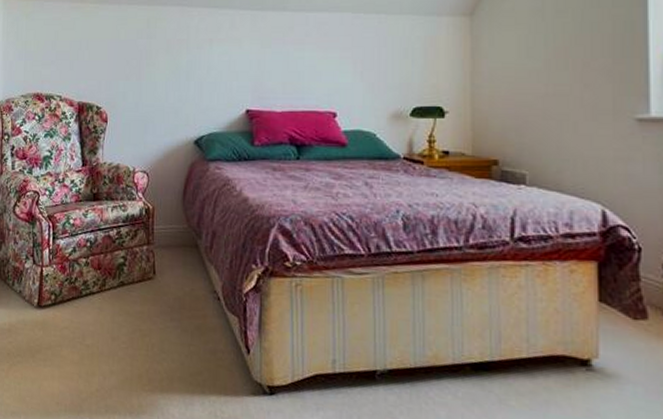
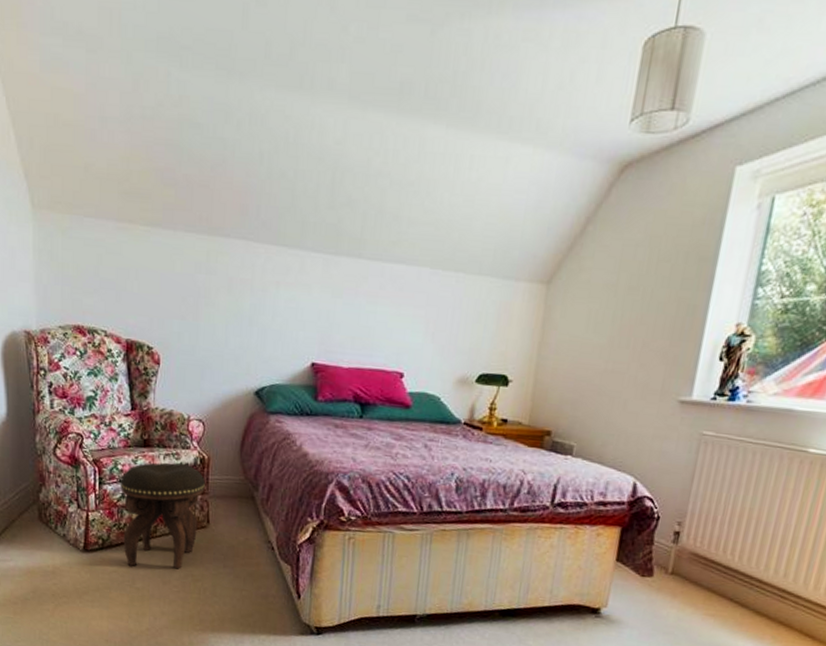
footstool: none [72,214,150,324] -> present [120,462,205,569]

